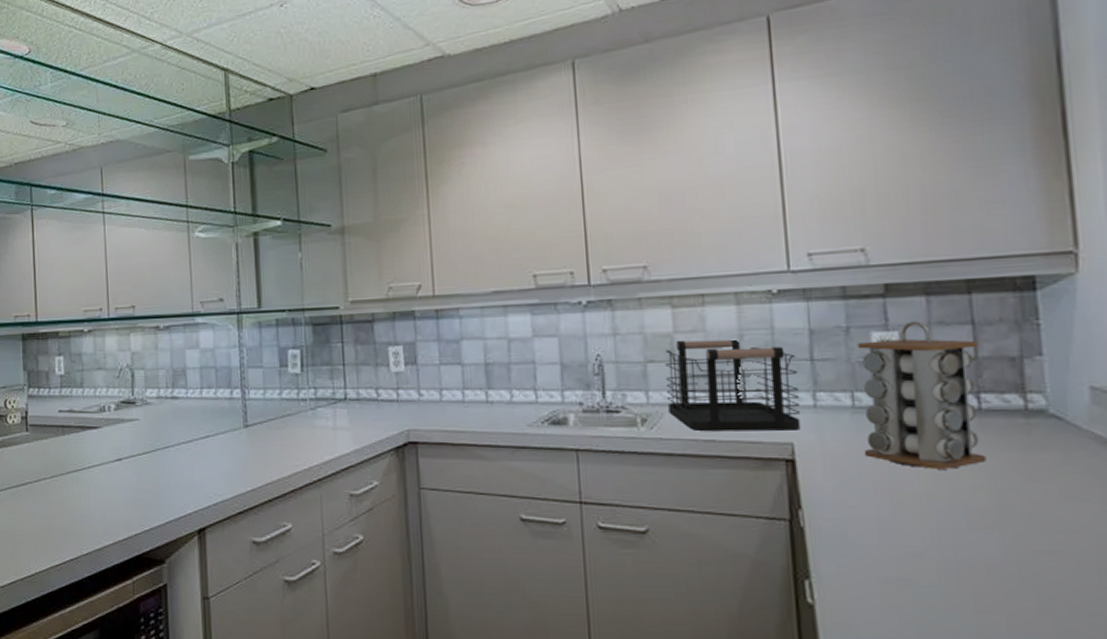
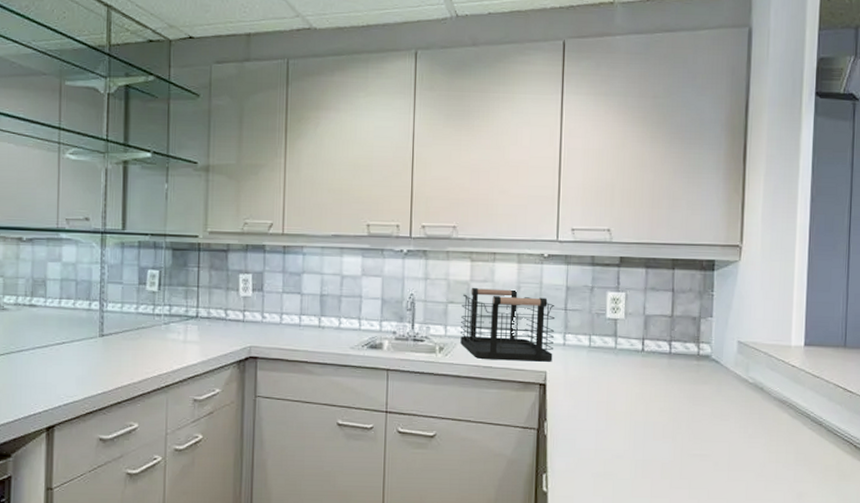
spice rack: present [857,321,987,469] -> none [593,286,675,395]

